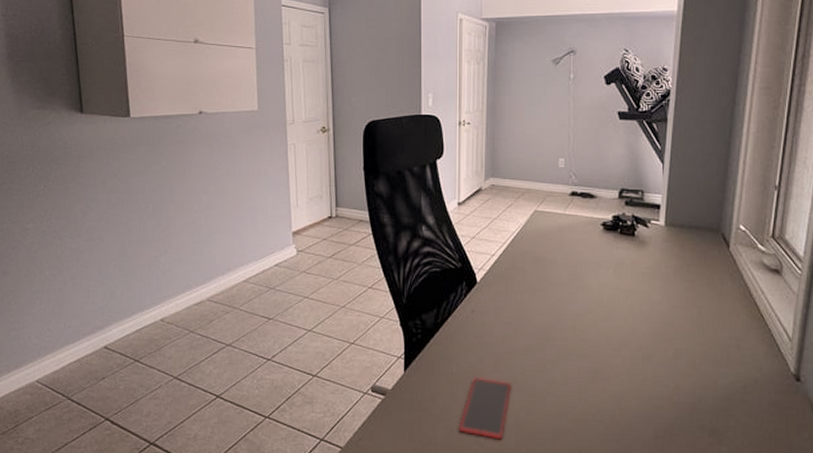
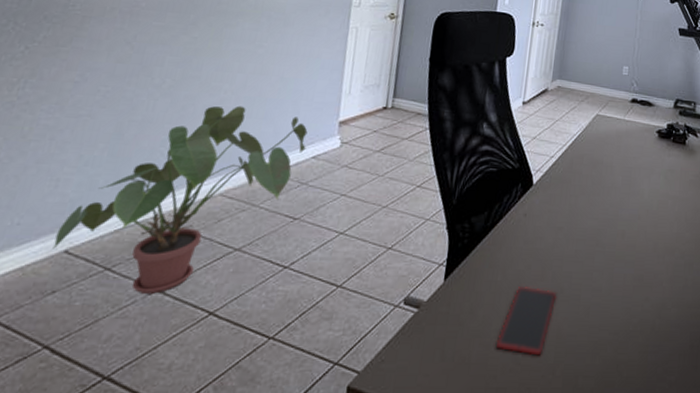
house plant: none [96,223,269,380] -> present [53,105,308,294]

